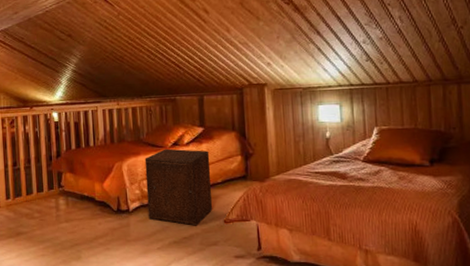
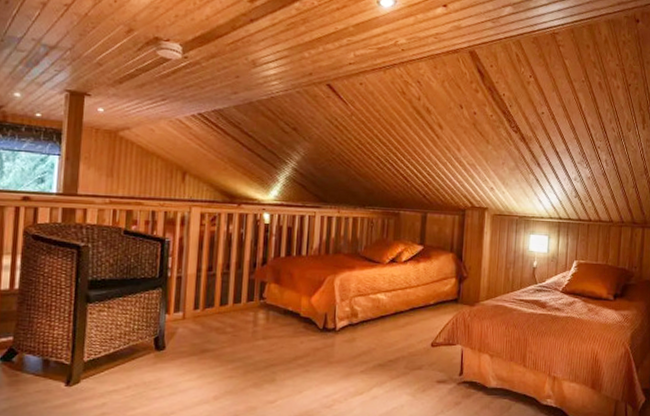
nightstand: present [144,148,213,227] -> none [355,265,426,350]

